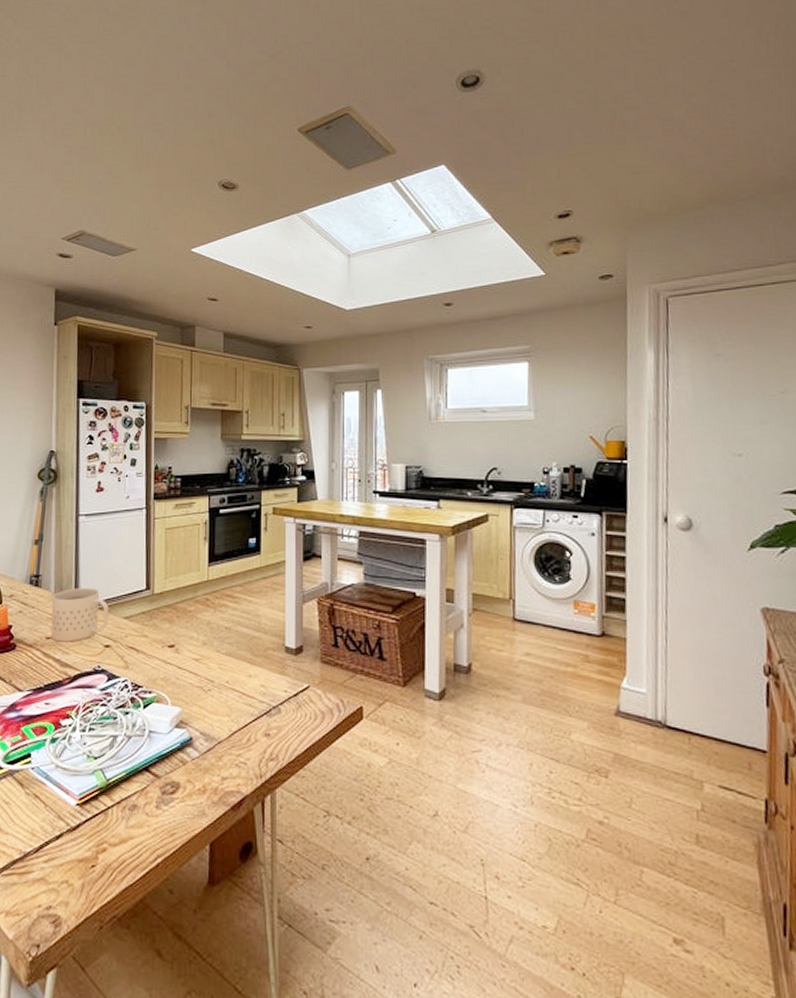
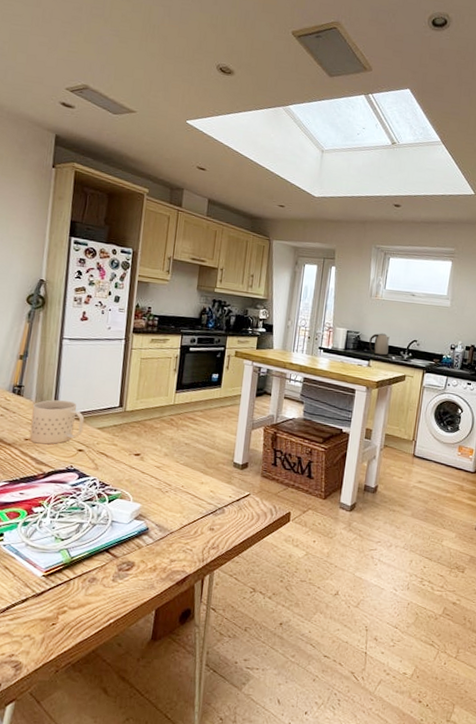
kettle: none [435,464,461,494] -> present [369,333,390,357]

